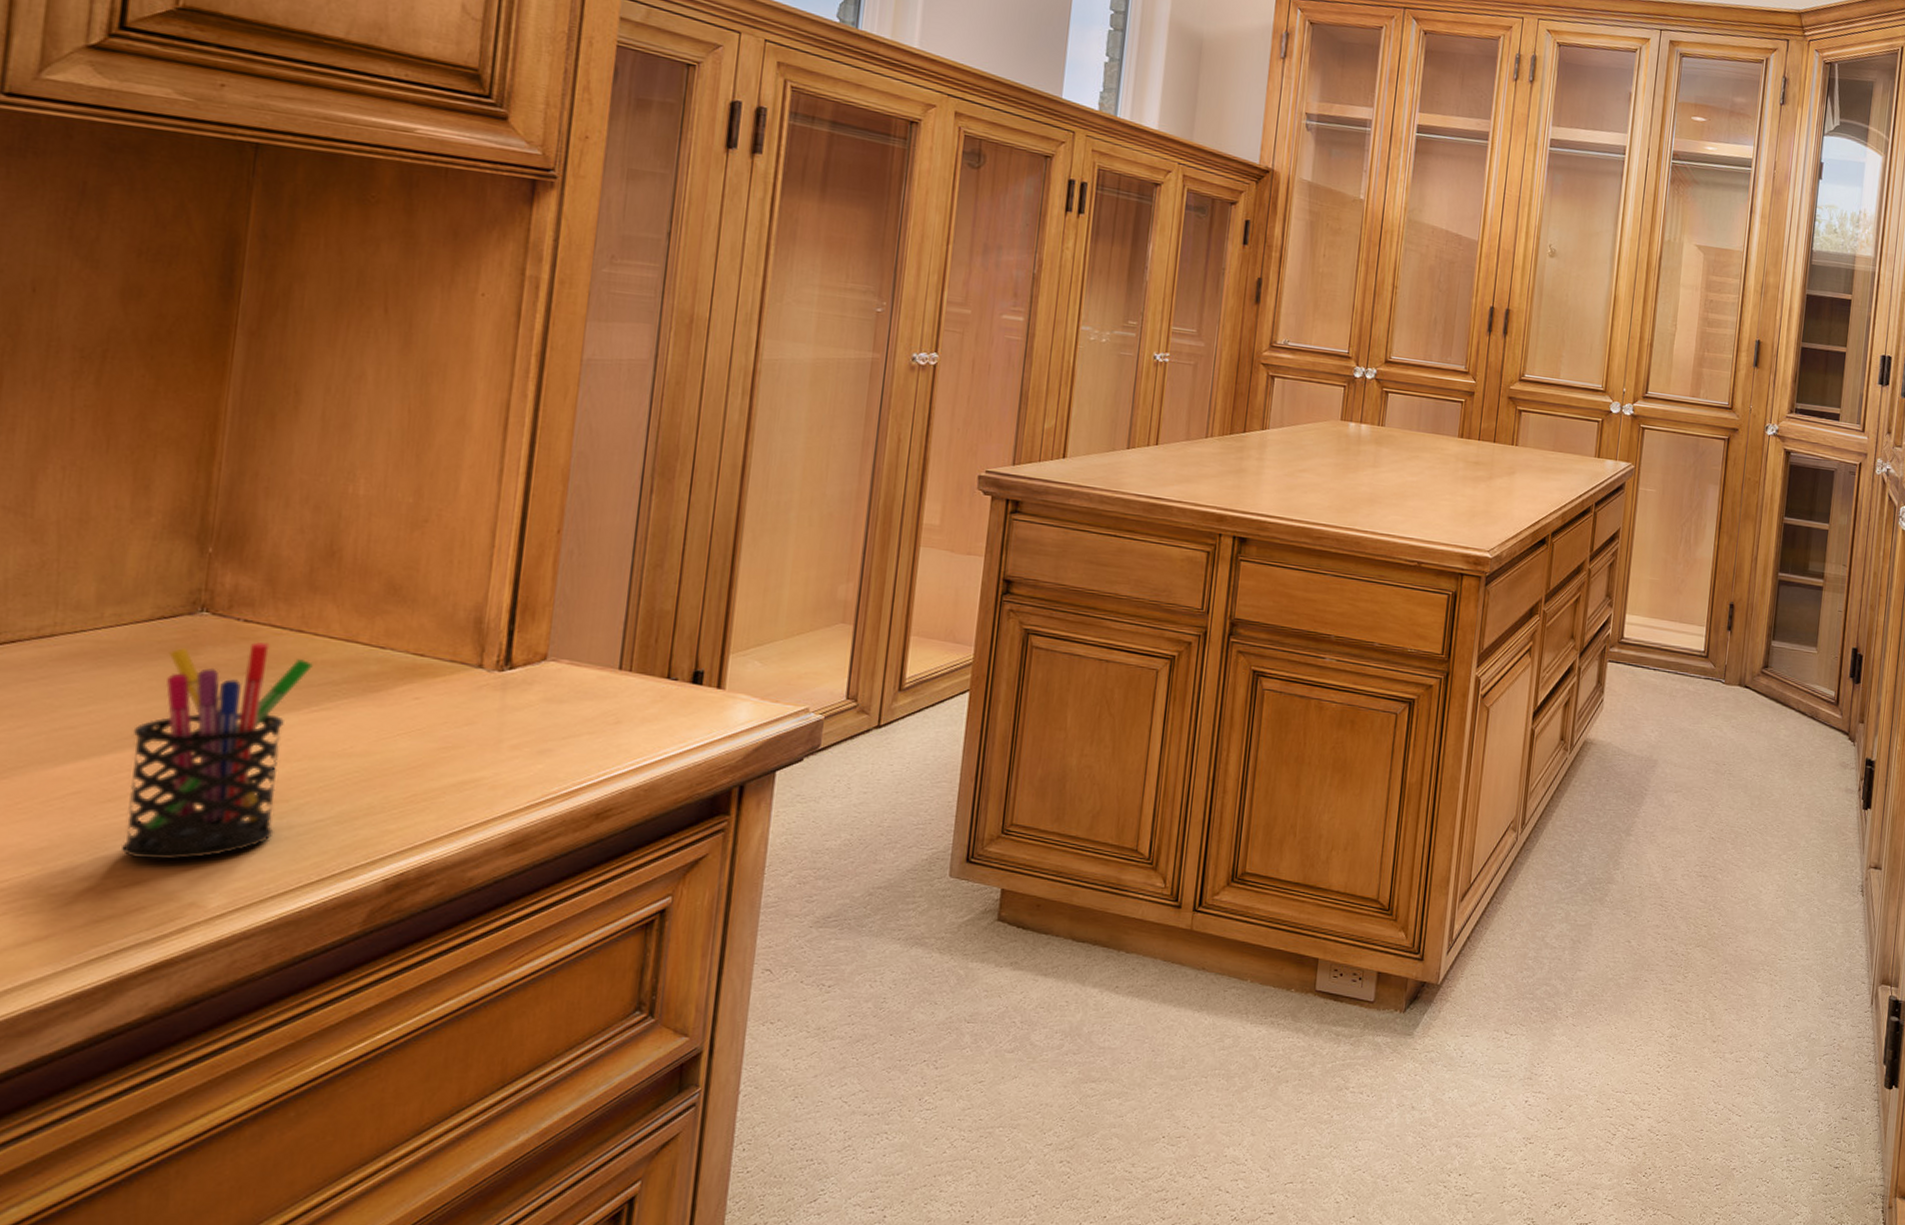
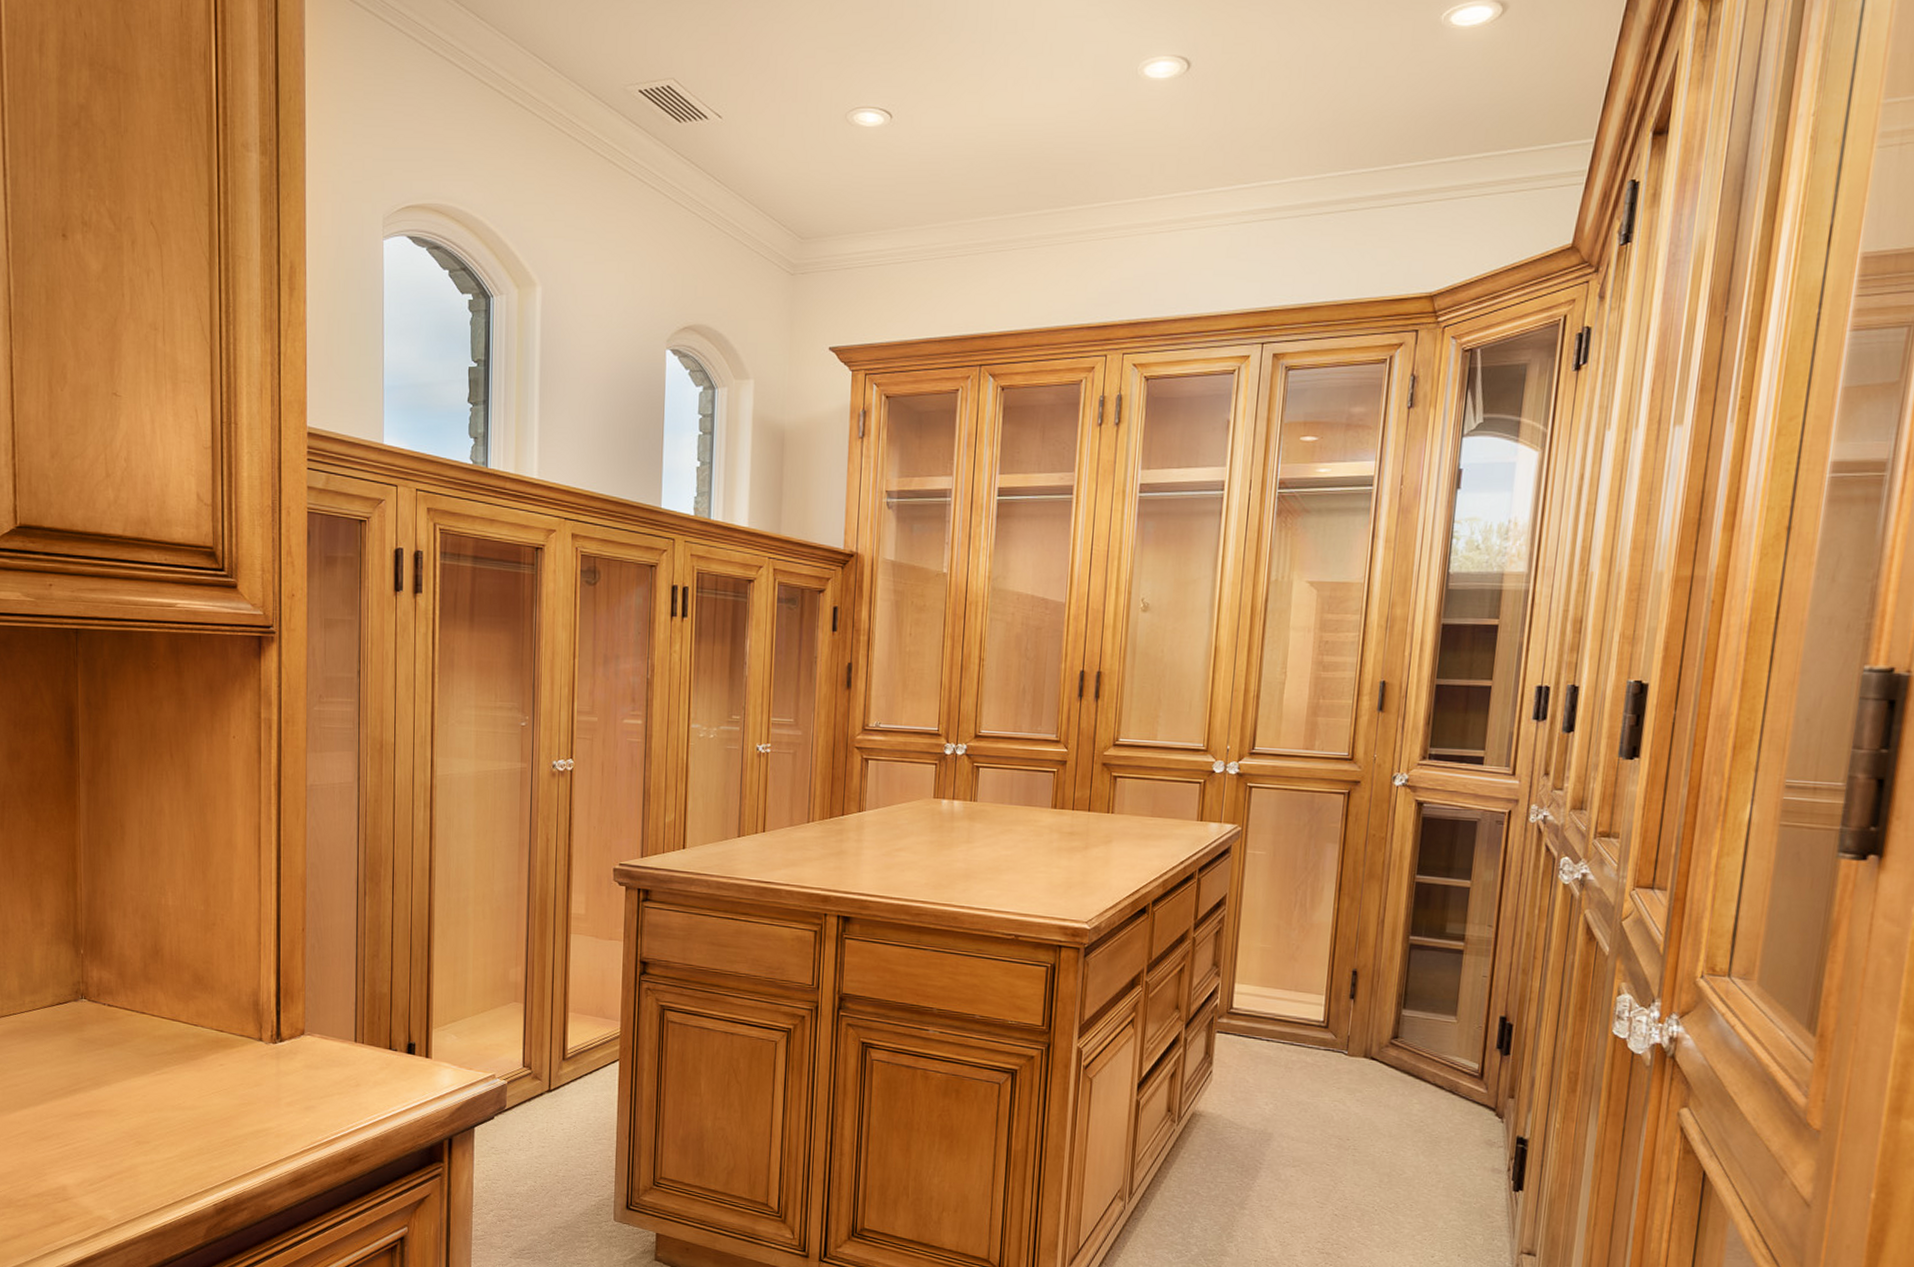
pen holder: present [122,641,313,860] -> none [51,1021,153,1184]

